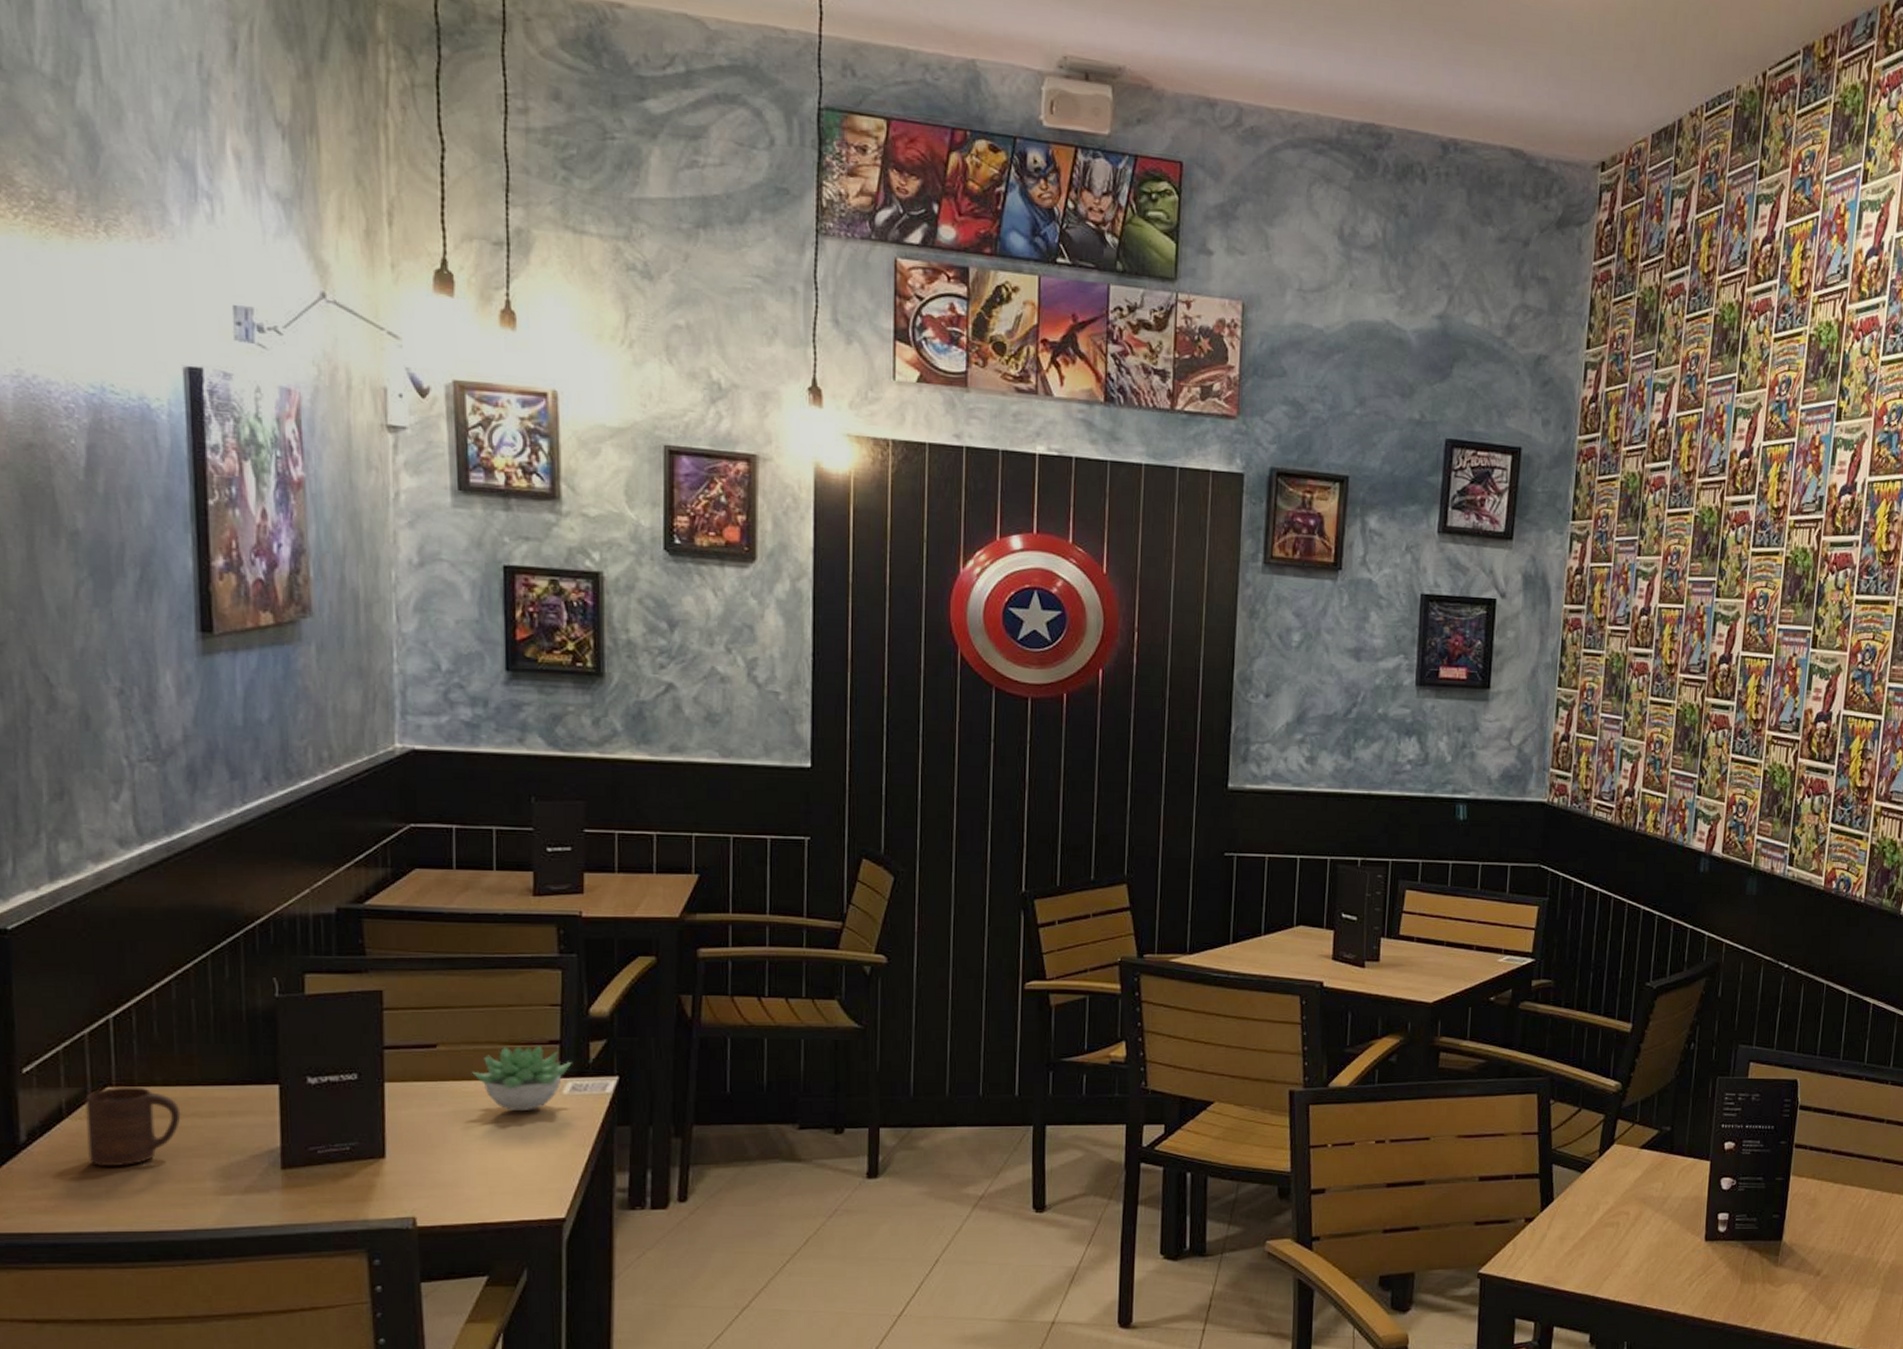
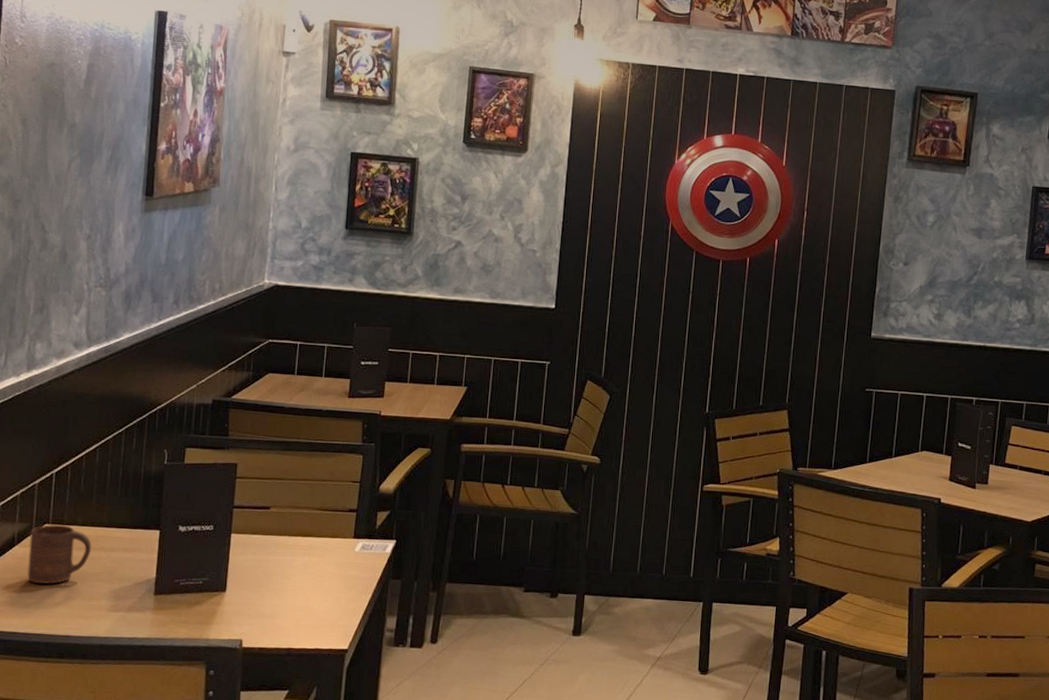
succulent plant: present [472,1046,572,1112] -> none [293,512,364,563]

